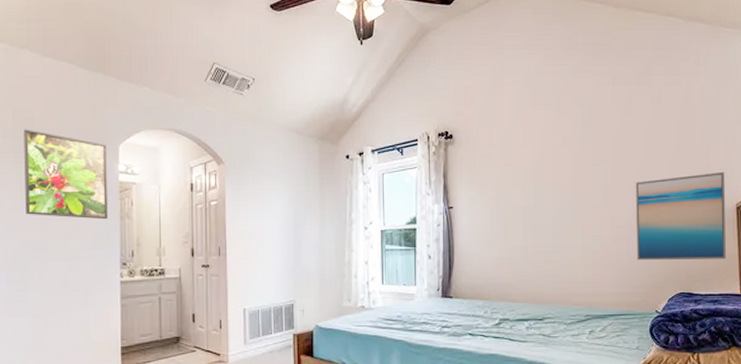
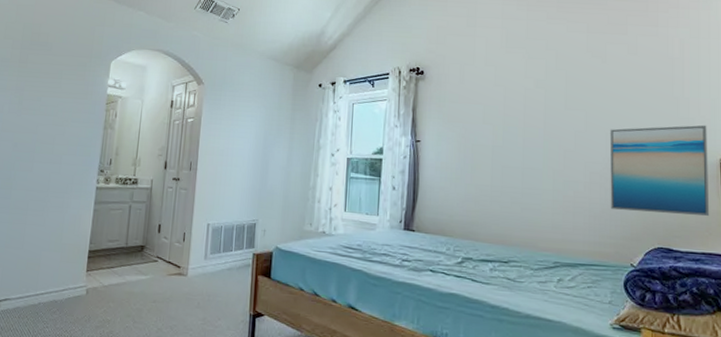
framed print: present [23,129,108,220] -> none [21,42,100,129]

